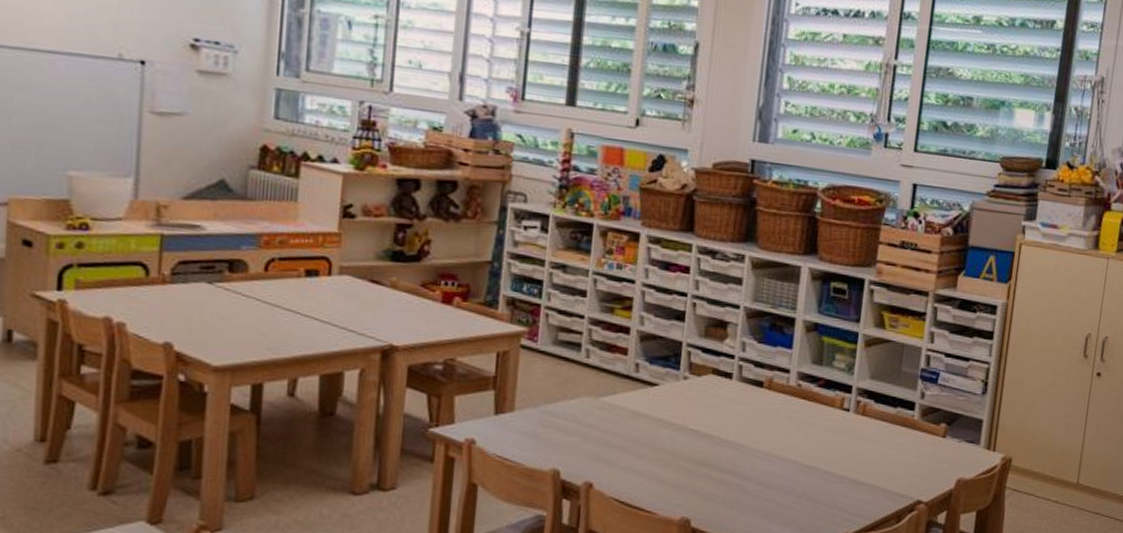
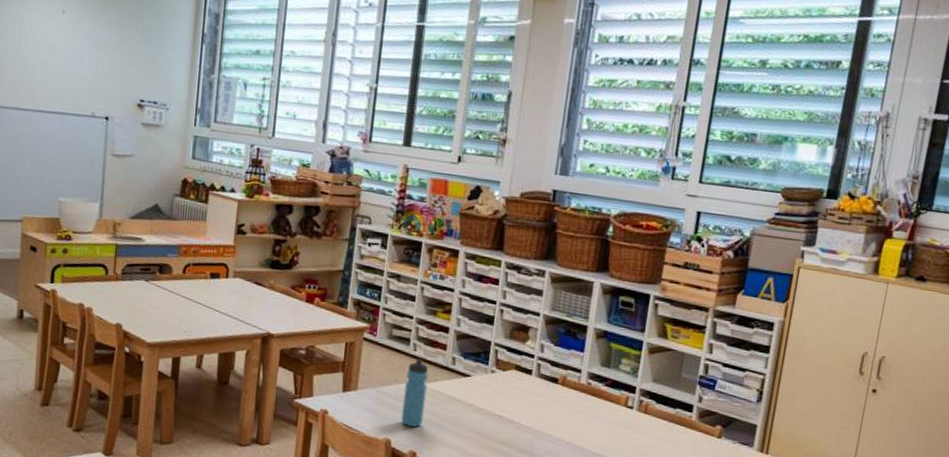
water bottle: none [572,367,606,452] -> present [401,358,429,427]

